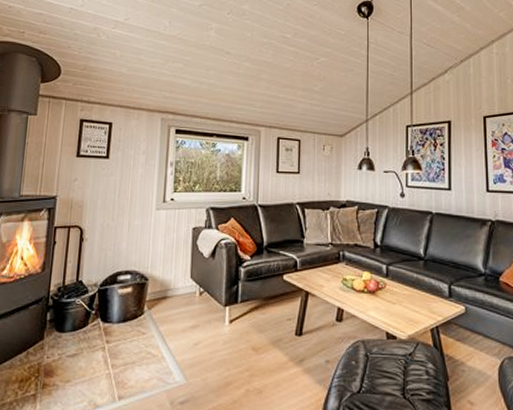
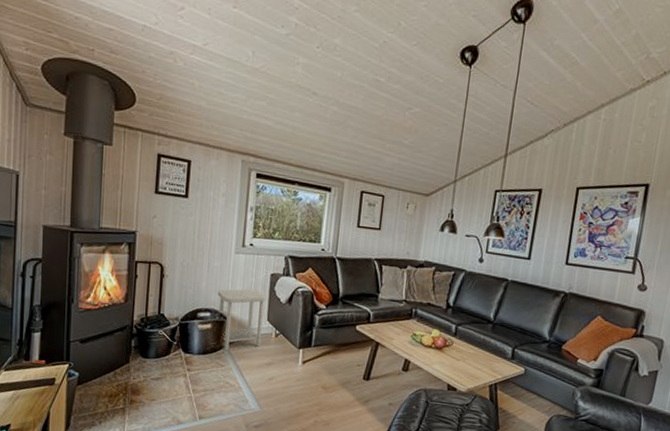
side table: none [138,246,189,316] -> present [217,289,267,351]

